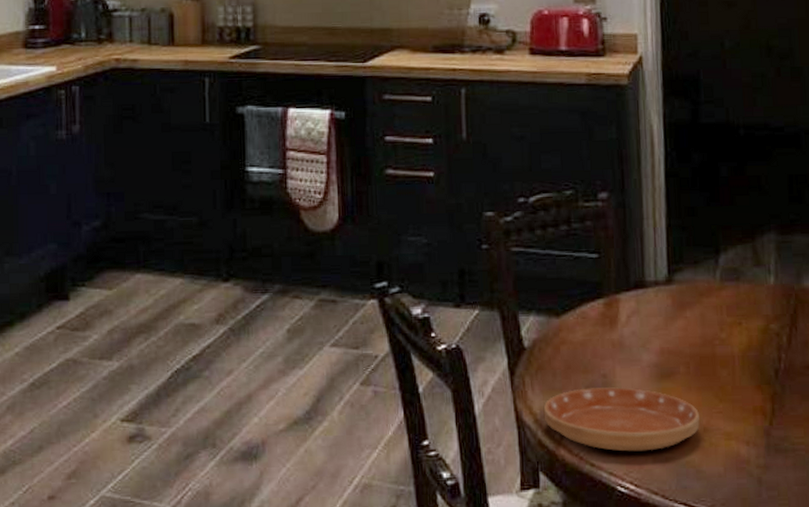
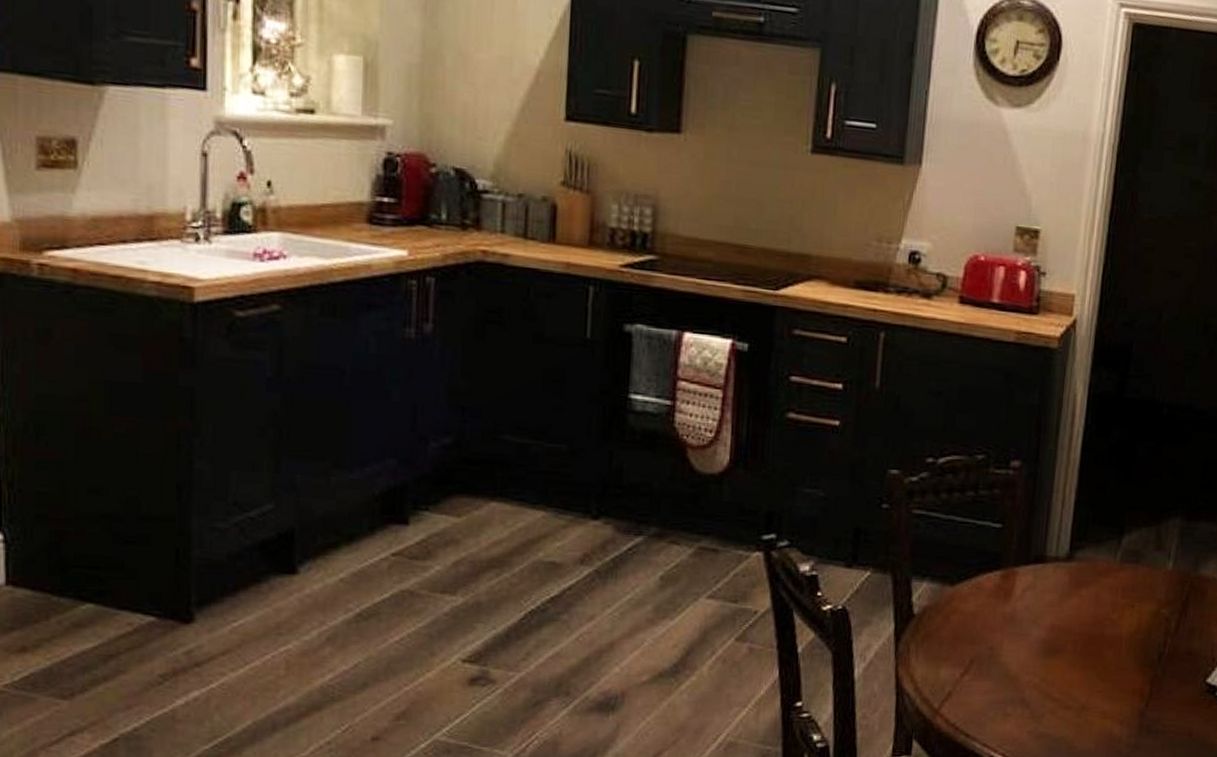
saucer: present [543,387,700,452] -> none [925,659,1080,725]

